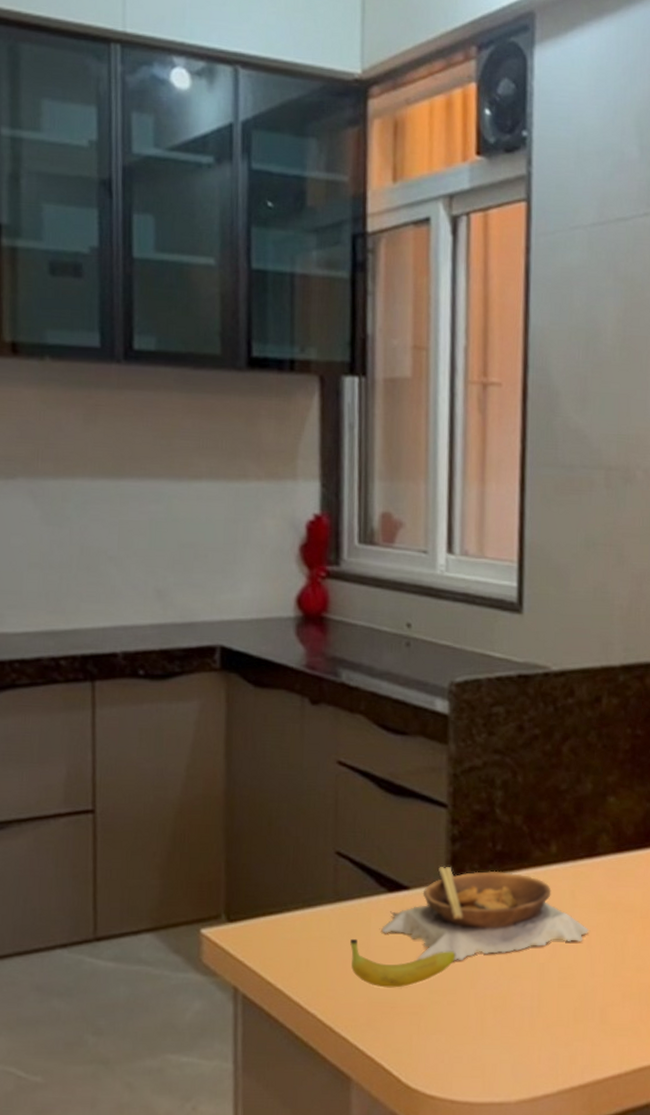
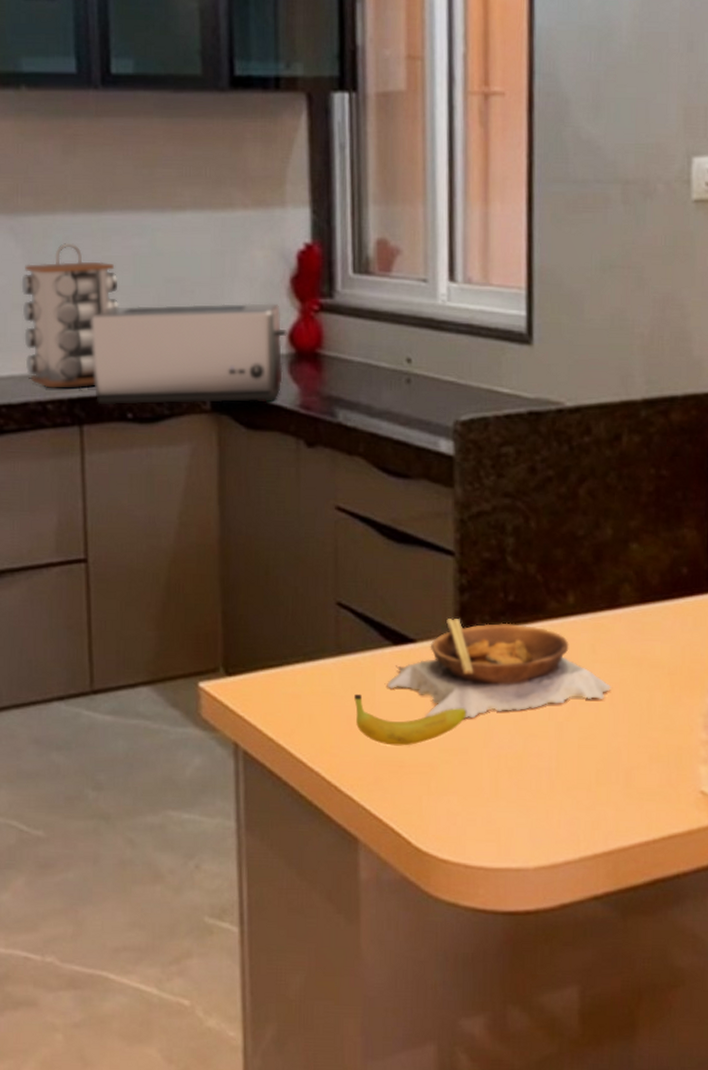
spice rack: none [38,506,135,646] -> present [21,242,119,389]
toaster: none [106,567,295,663] -> present [92,303,287,406]

